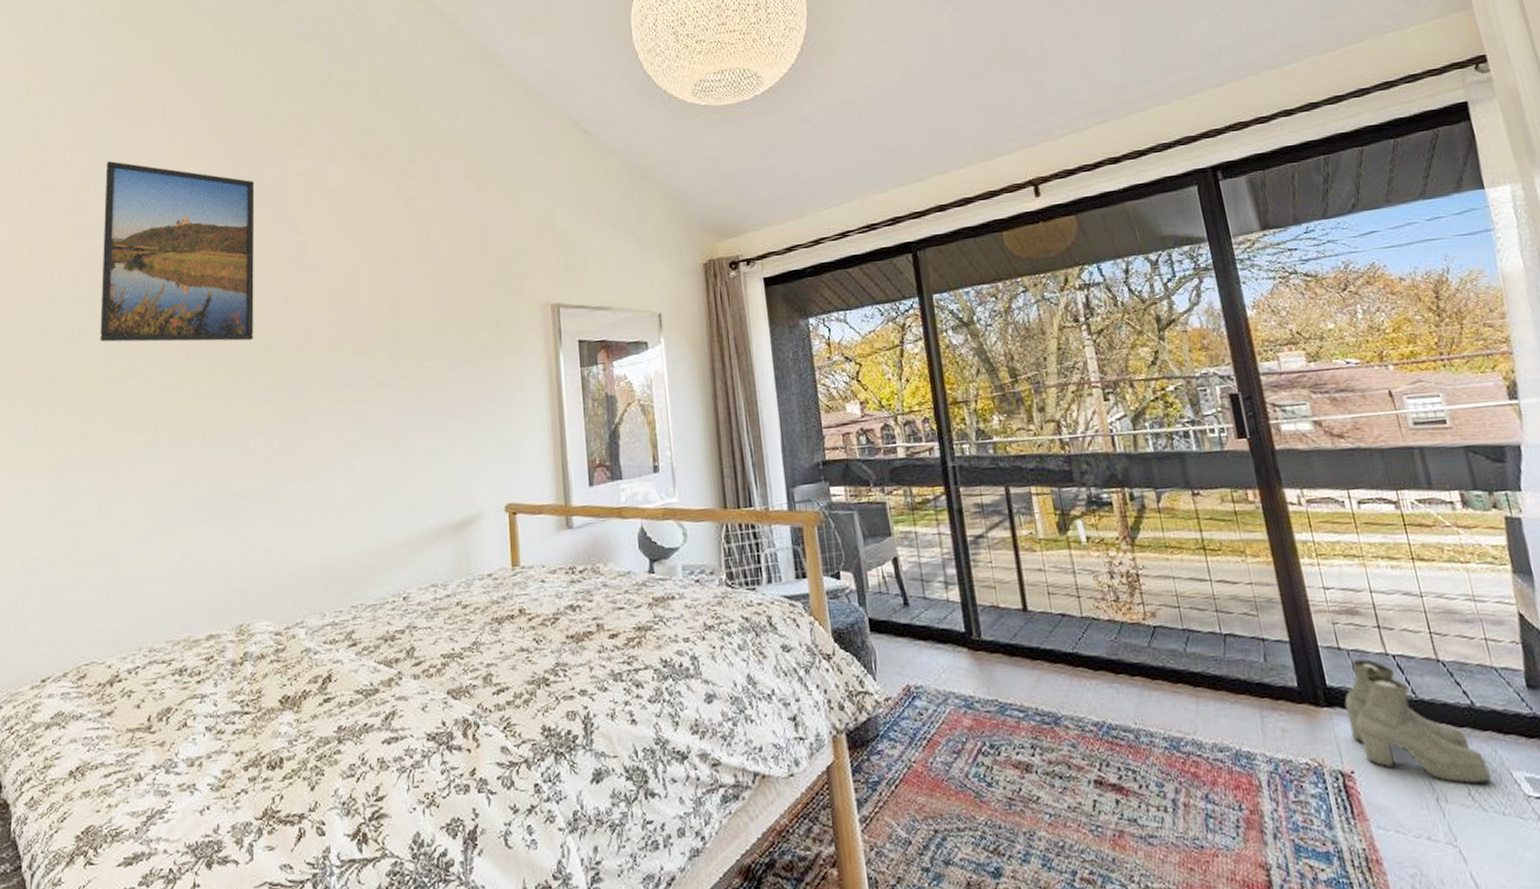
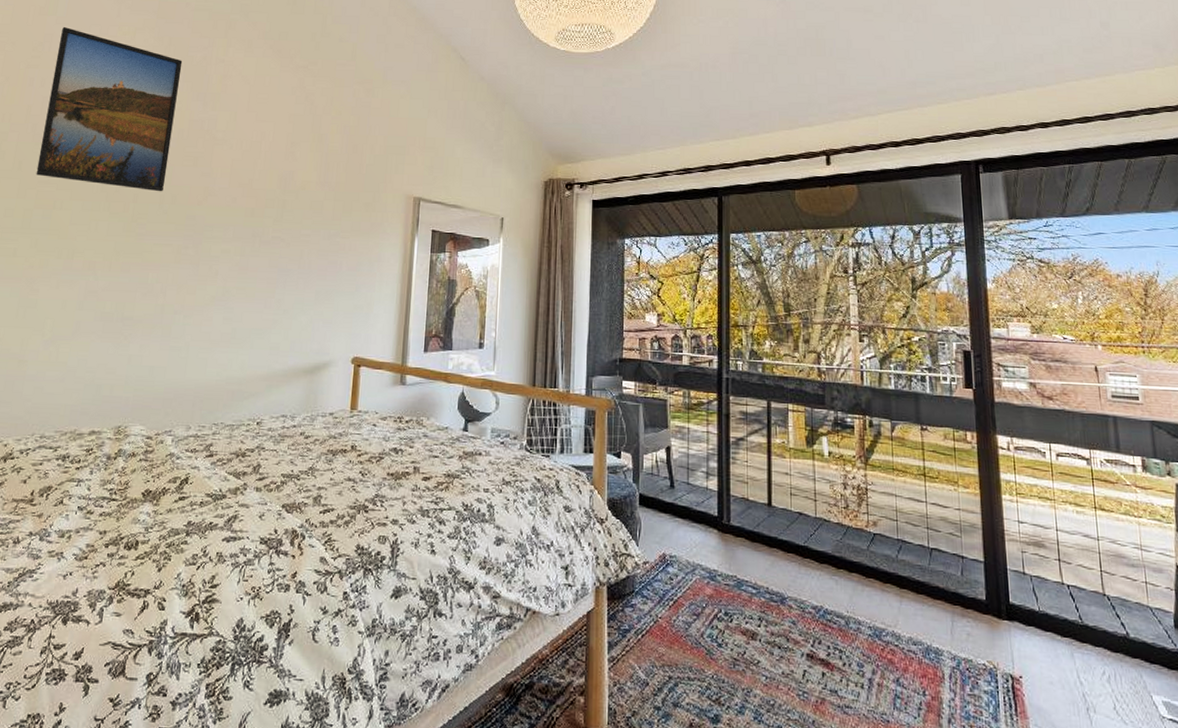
boots: present [1344,659,1491,784] -> none [1022,584,1134,702]

